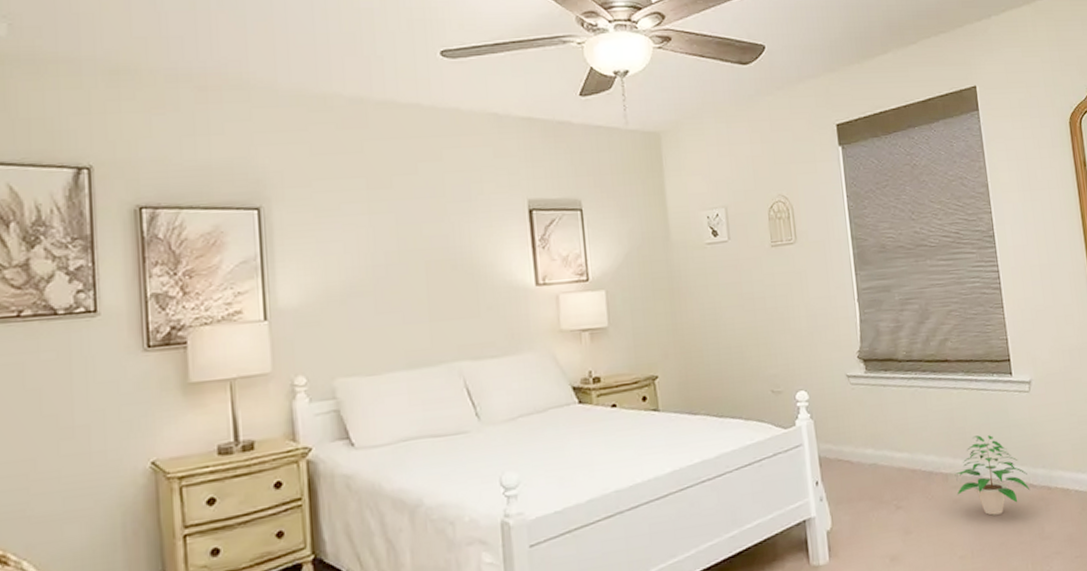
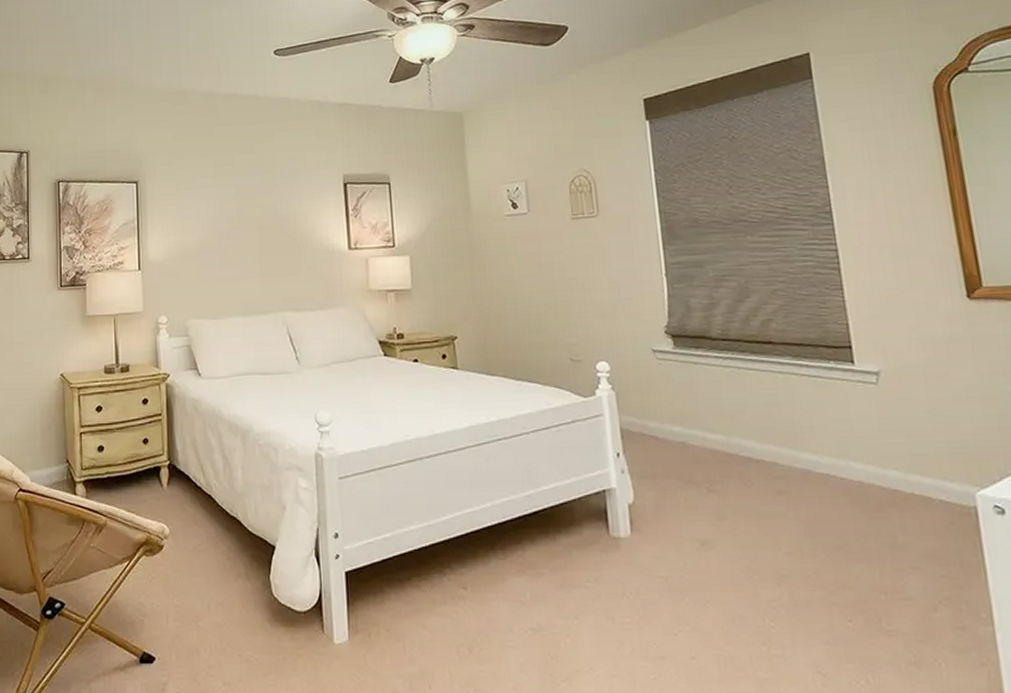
potted plant: present [954,435,1031,516] -> none [779,425,878,514]

